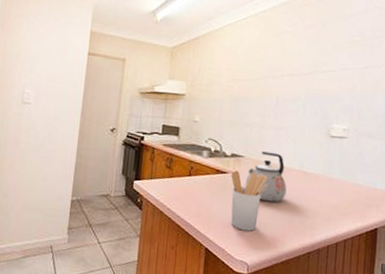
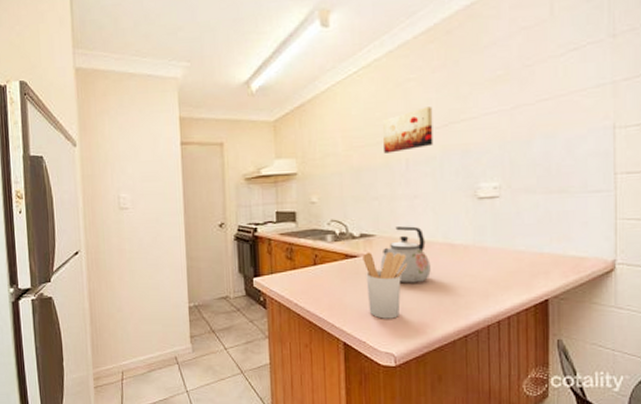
wall art: none [260,56,302,90] -> present [383,107,433,153]

